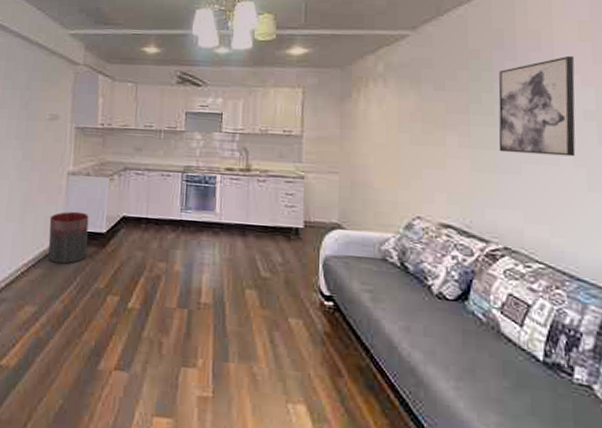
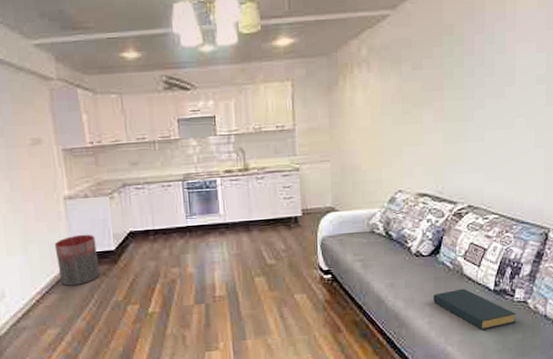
hardback book: none [461,350,578,415] -> present [433,288,516,330]
wall art: present [498,55,576,157] -> none [466,23,532,123]

